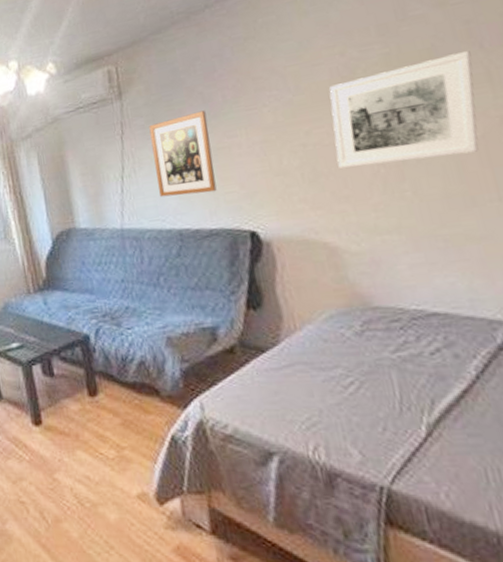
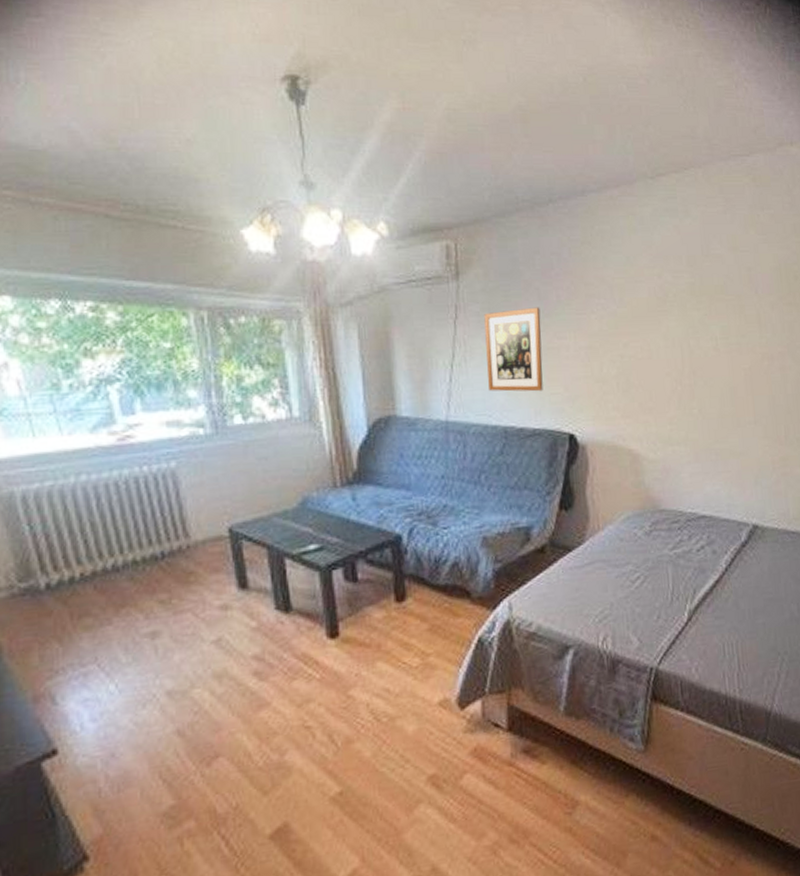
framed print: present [329,51,479,169] -> none [646,294,749,382]

